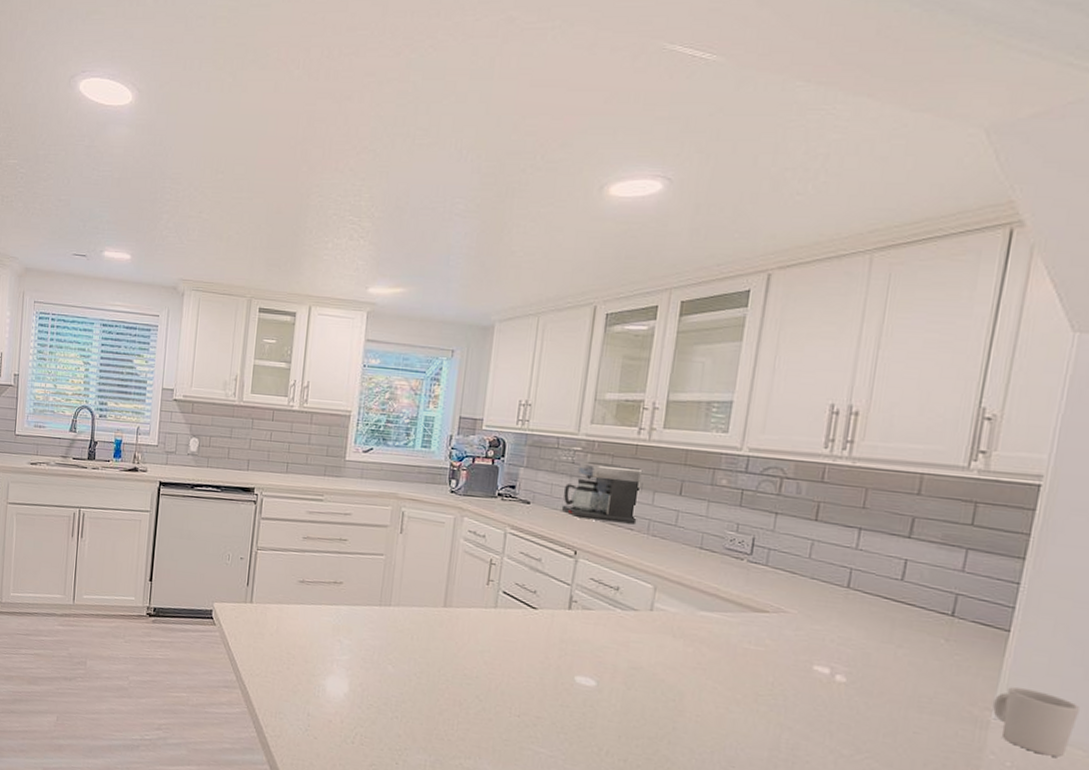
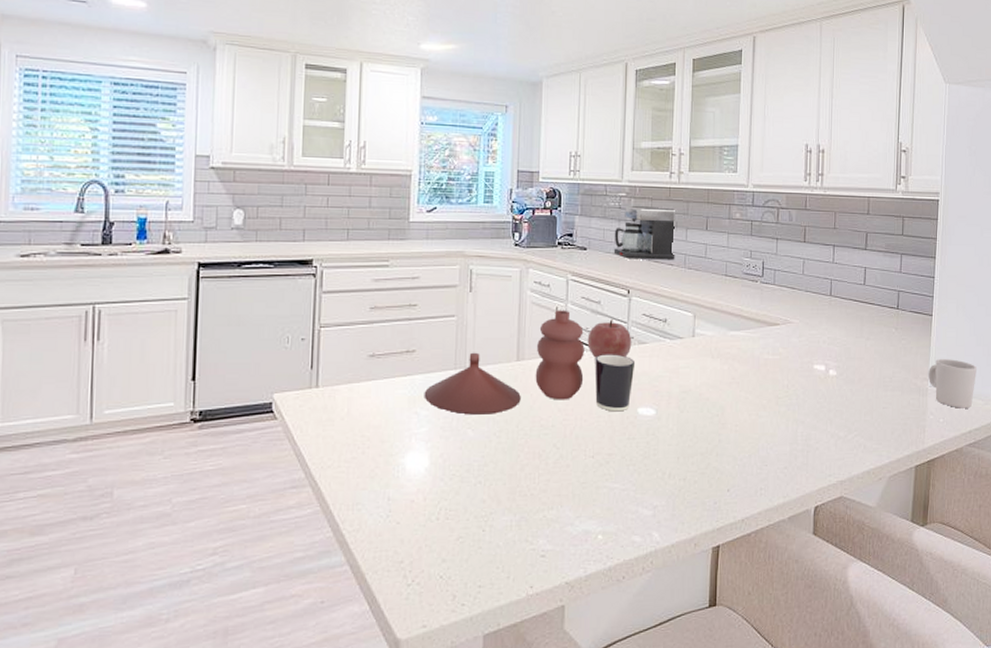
vase: none [349,562,519,655] -> present [425,310,585,415]
fruit: none [522,579,575,621] -> present [587,319,632,358]
mug: none [526,613,576,677] -> present [594,354,634,412]

